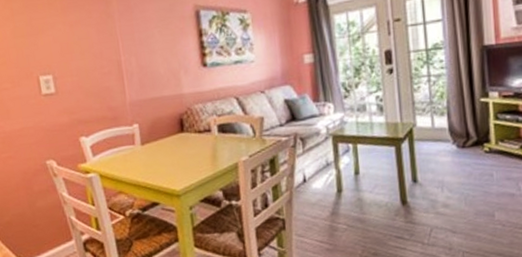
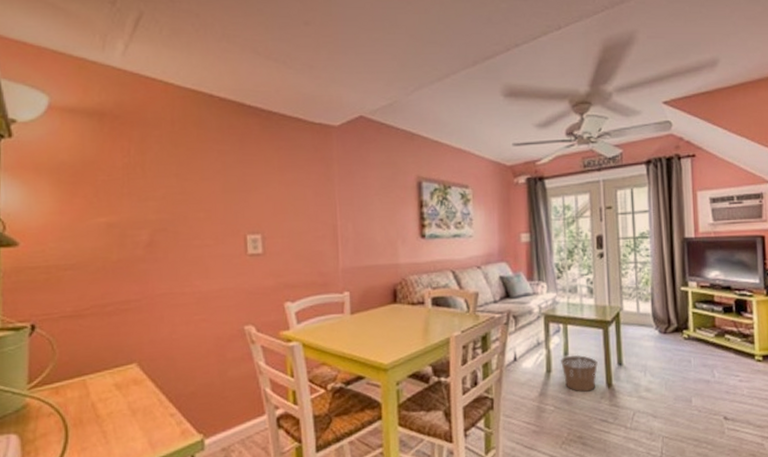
basket: none [352,173,391,211] -> present [561,354,598,393]

